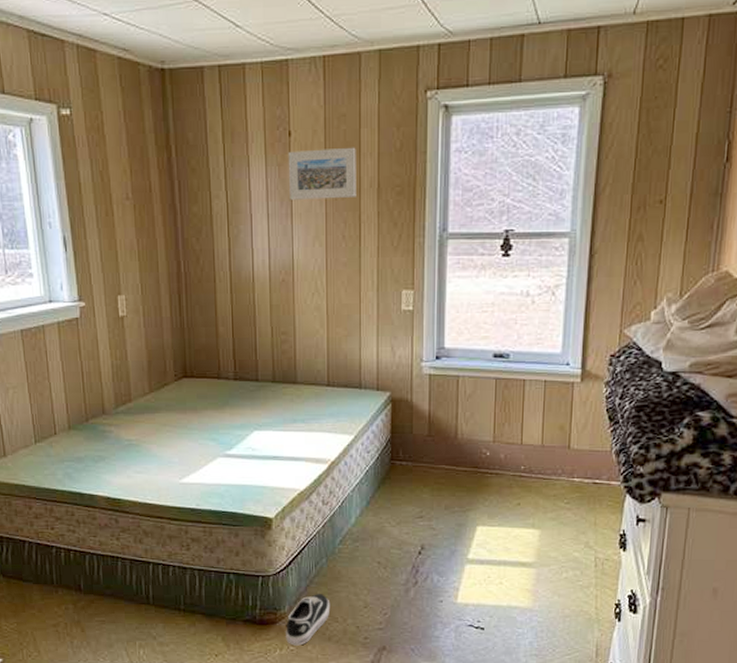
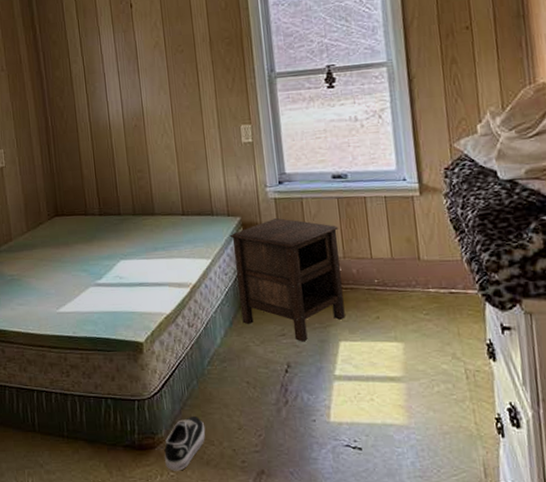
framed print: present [288,147,356,200] -> none [131,10,192,59]
nightstand: none [376,396,492,525] -> present [229,218,346,342]

